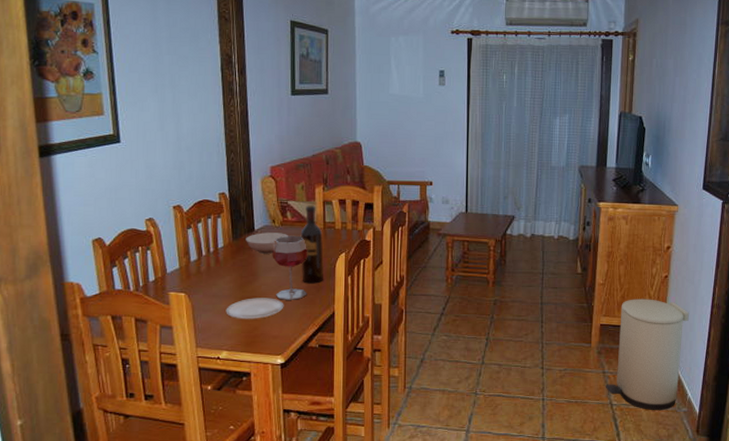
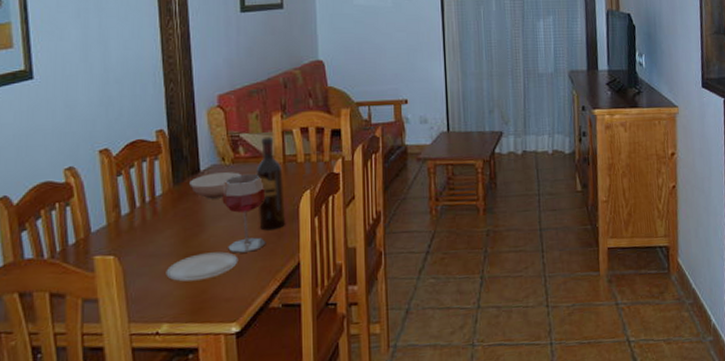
pedal bin: present [605,299,689,410] -> none [619,213,703,344]

